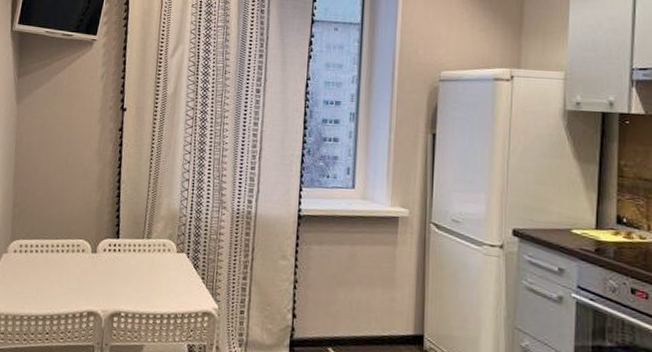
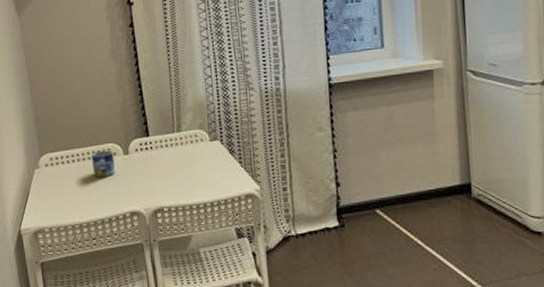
mug: none [58,245,82,272] -> present [91,150,116,177]

